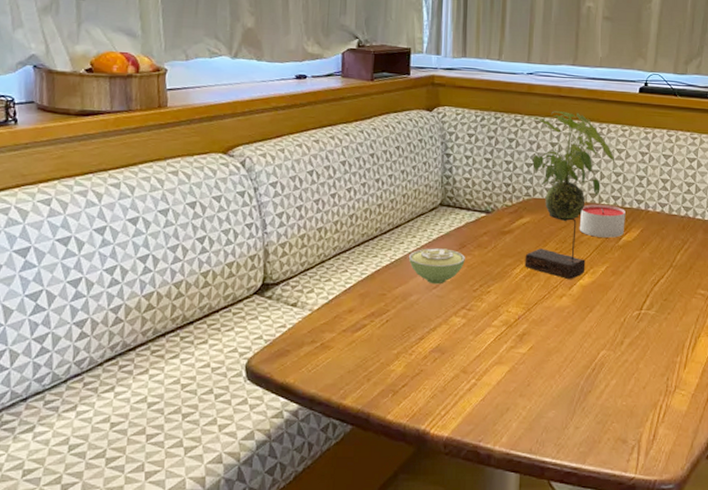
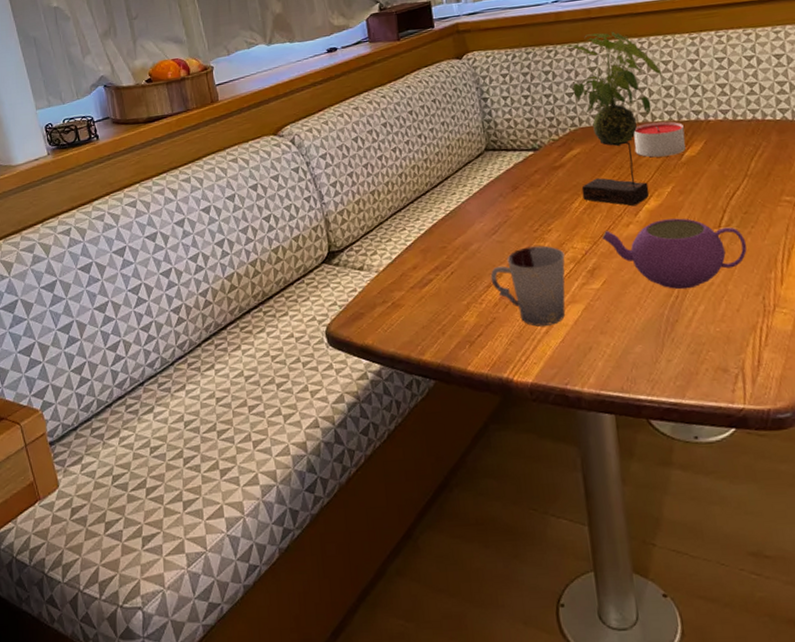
sugar bowl: present [409,248,465,285] -> none [463,192,520,231]
cup: none [424,305,499,383] -> present [490,245,566,327]
teapot: none [536,296,662,363] -> present [602,218,747,290]

